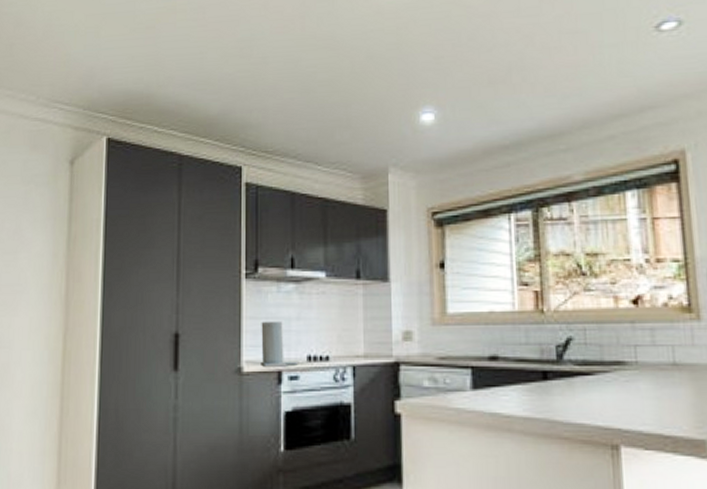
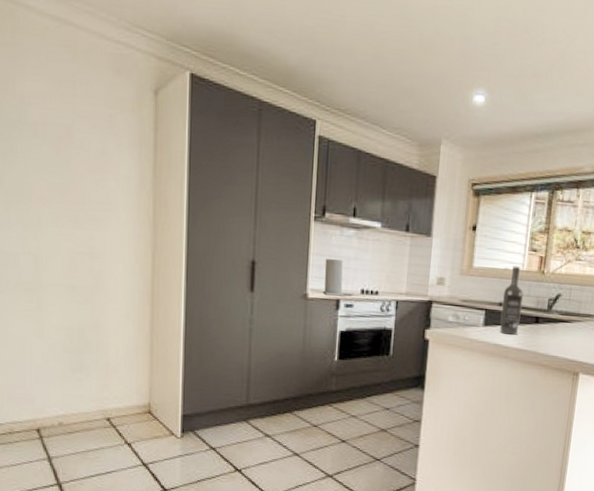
wine bottle: none [492,306,522,398] -> present [500,266,524,335]

